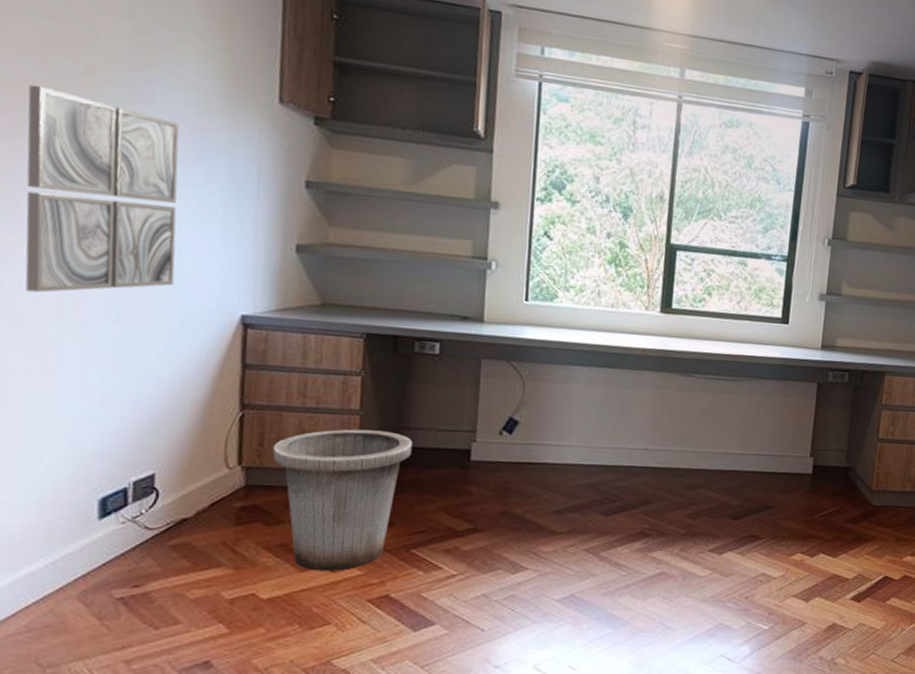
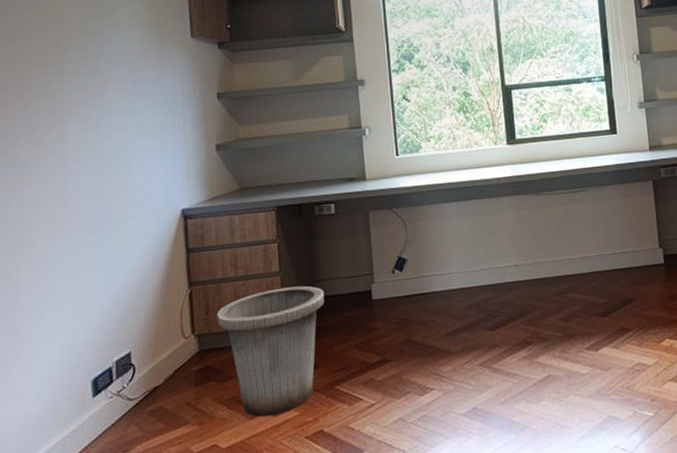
wall art: present [25,84,179,293] -> none [18,62,130,220]

